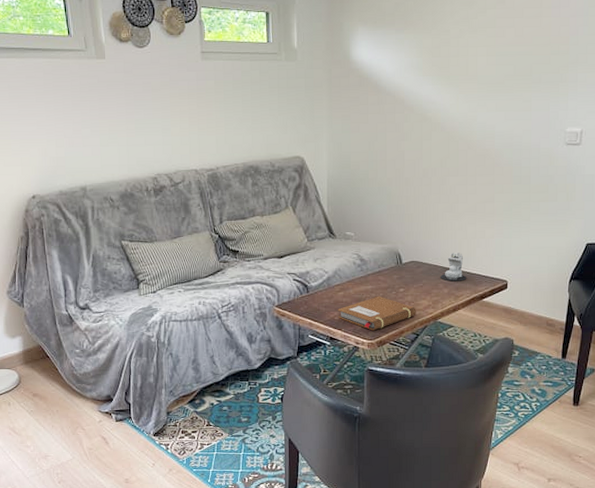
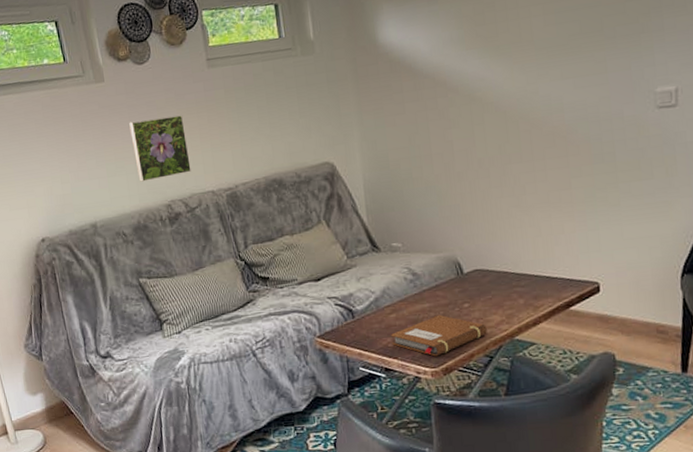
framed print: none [125,98,178,154] -> present [129,115,191,182]
candle: present [440,253,466,282] -> none [513,254,546,290]

